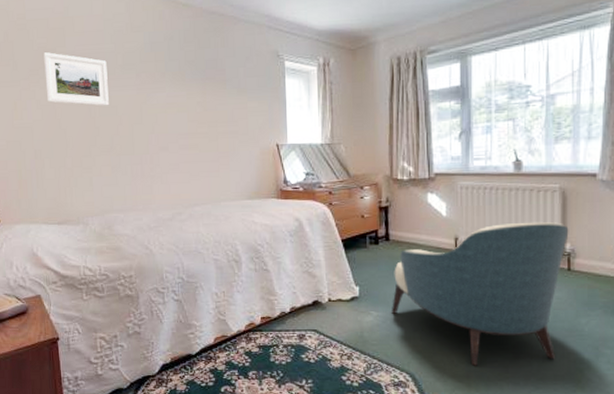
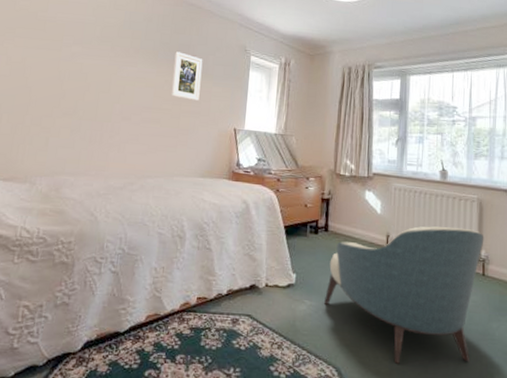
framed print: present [44,52,109,106] -> none [19,14,85,72]
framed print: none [203,68,235,120] -> present [171,51,203,101]

